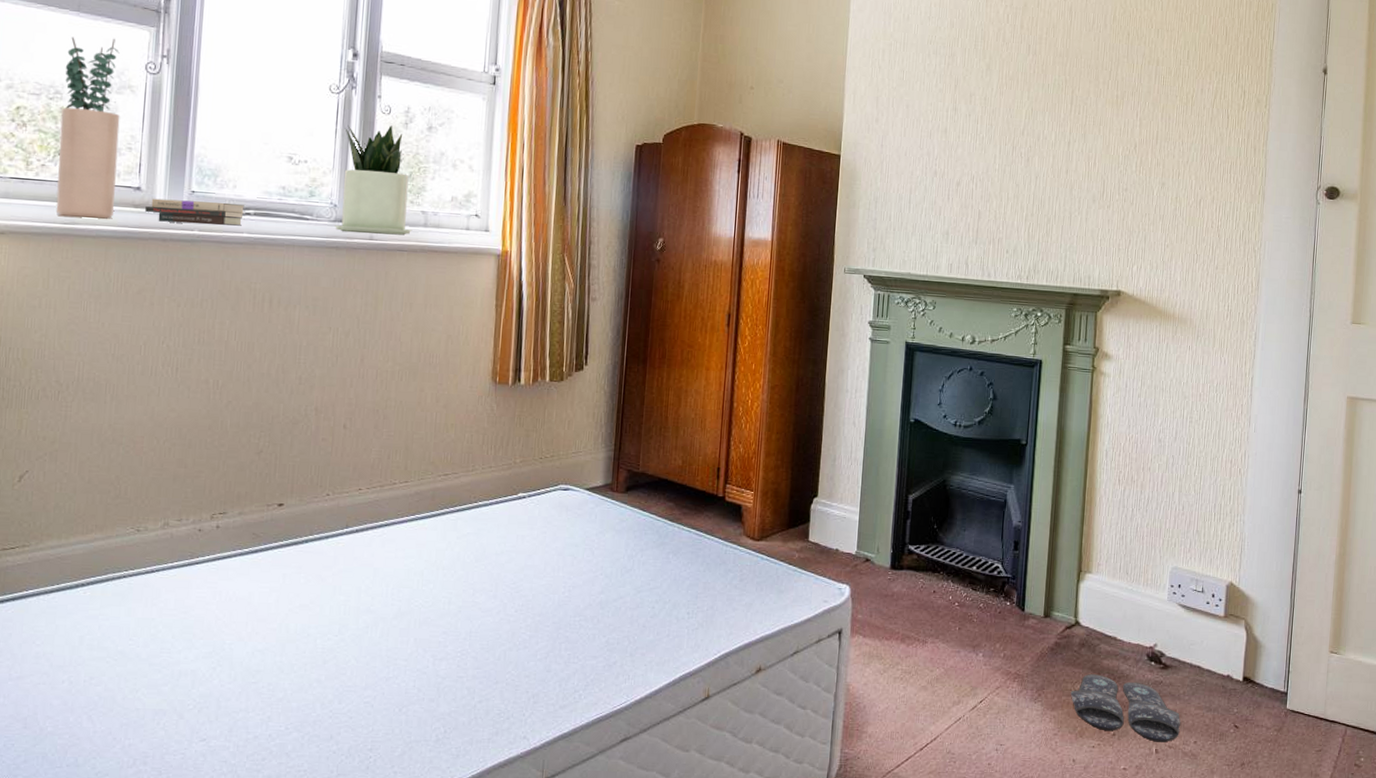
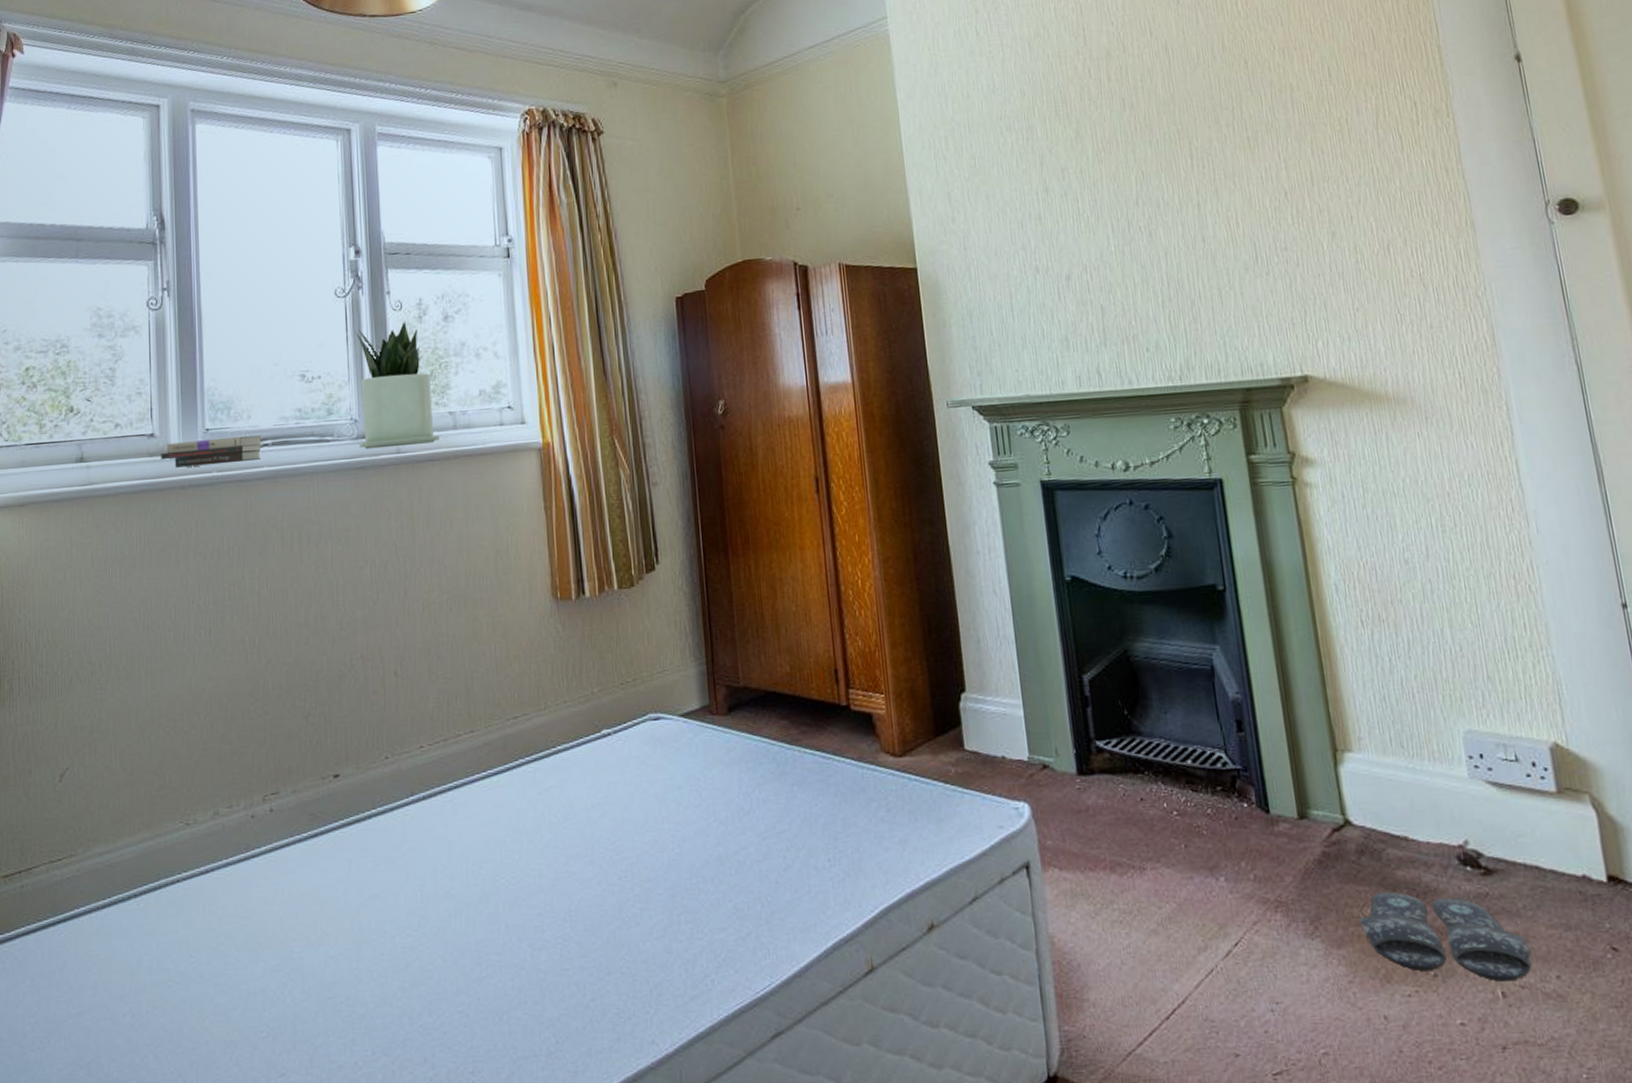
vase: present [55,37,120,219] -> none [69,279,129,479]

